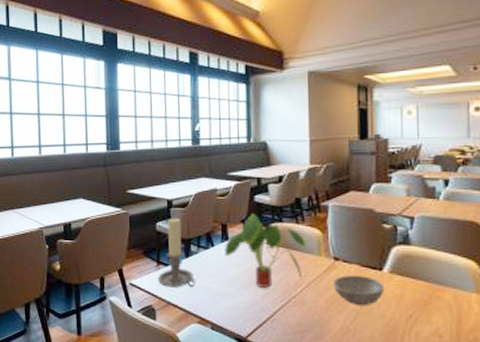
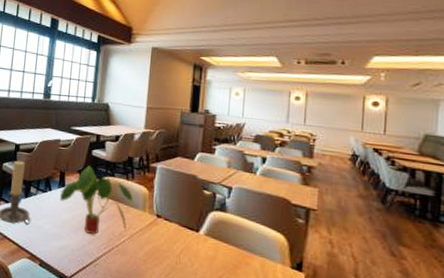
soup bowl: present [333,276,385,306] -> none [153,232,200,263]

